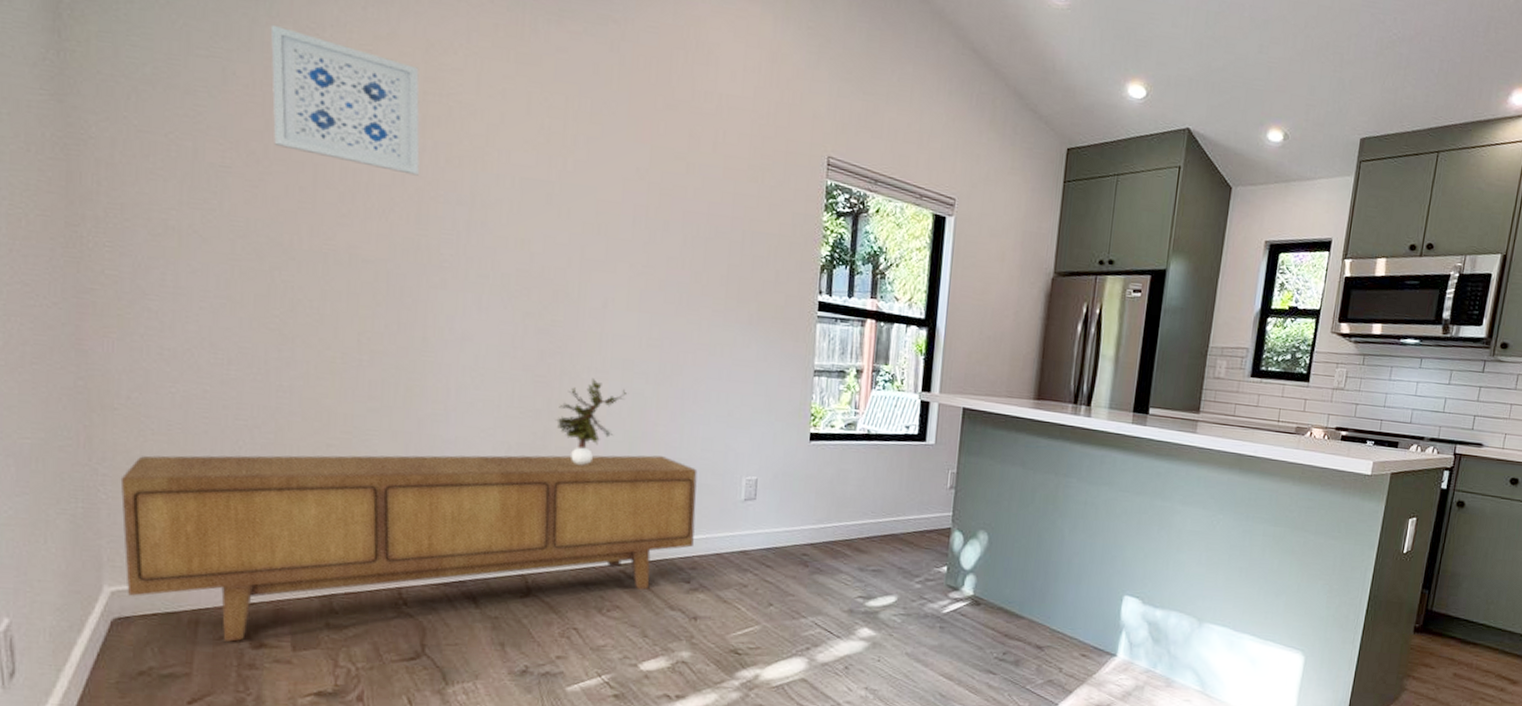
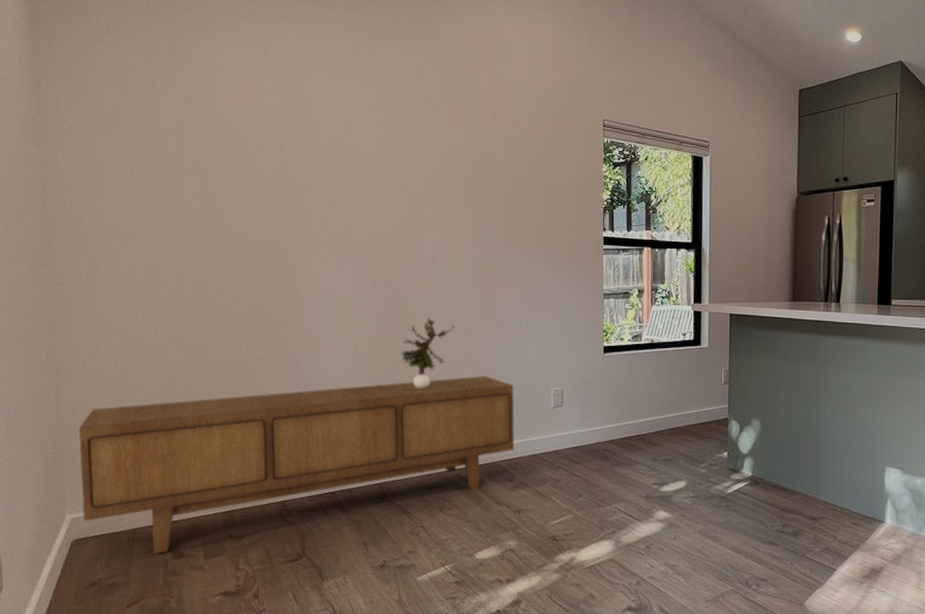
wall art: present [270,24,420,176] -> none [183,71,292,172]

